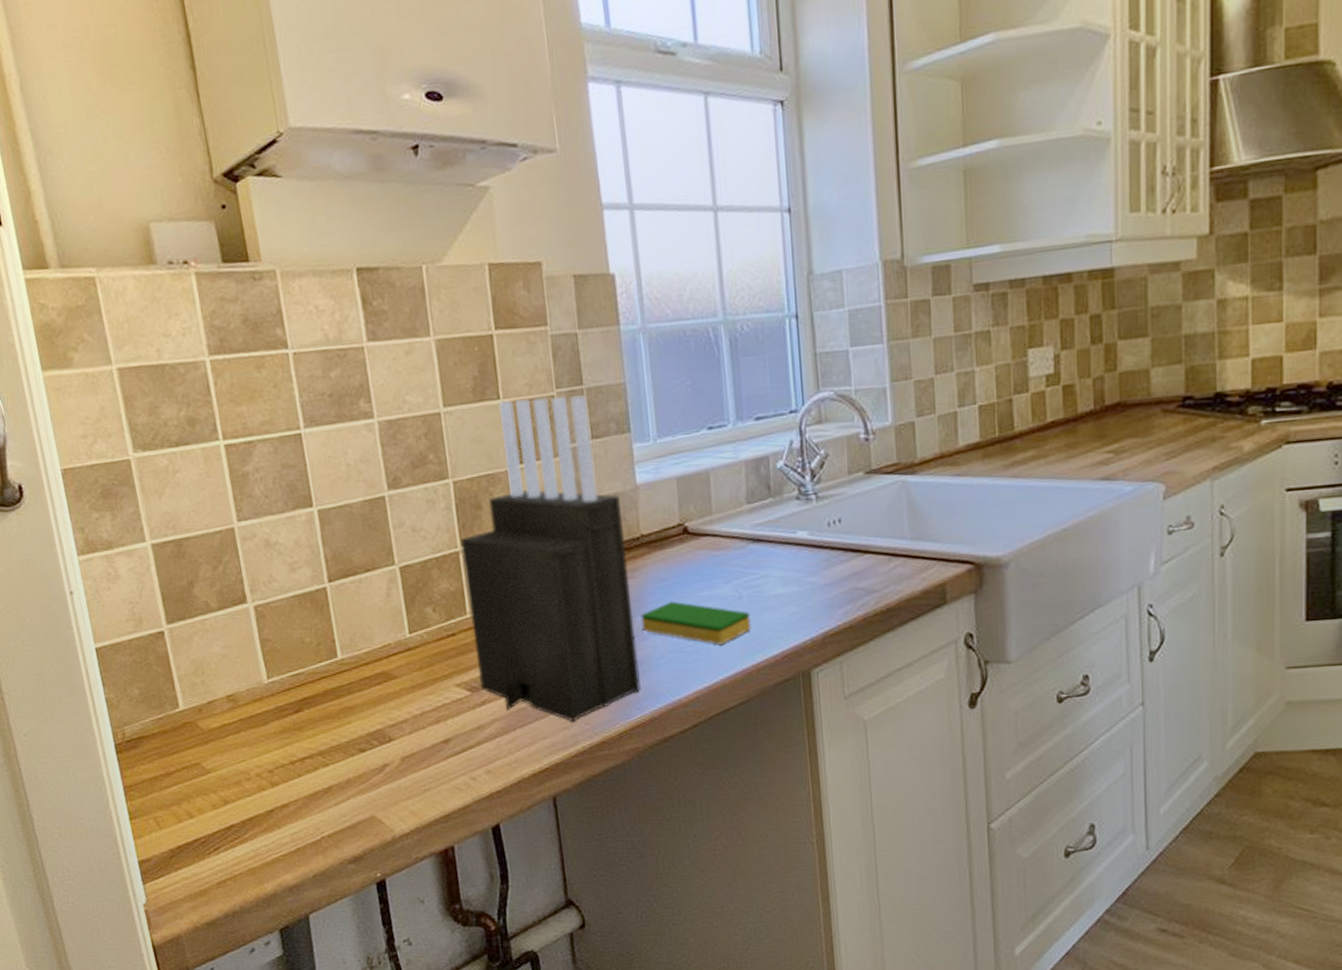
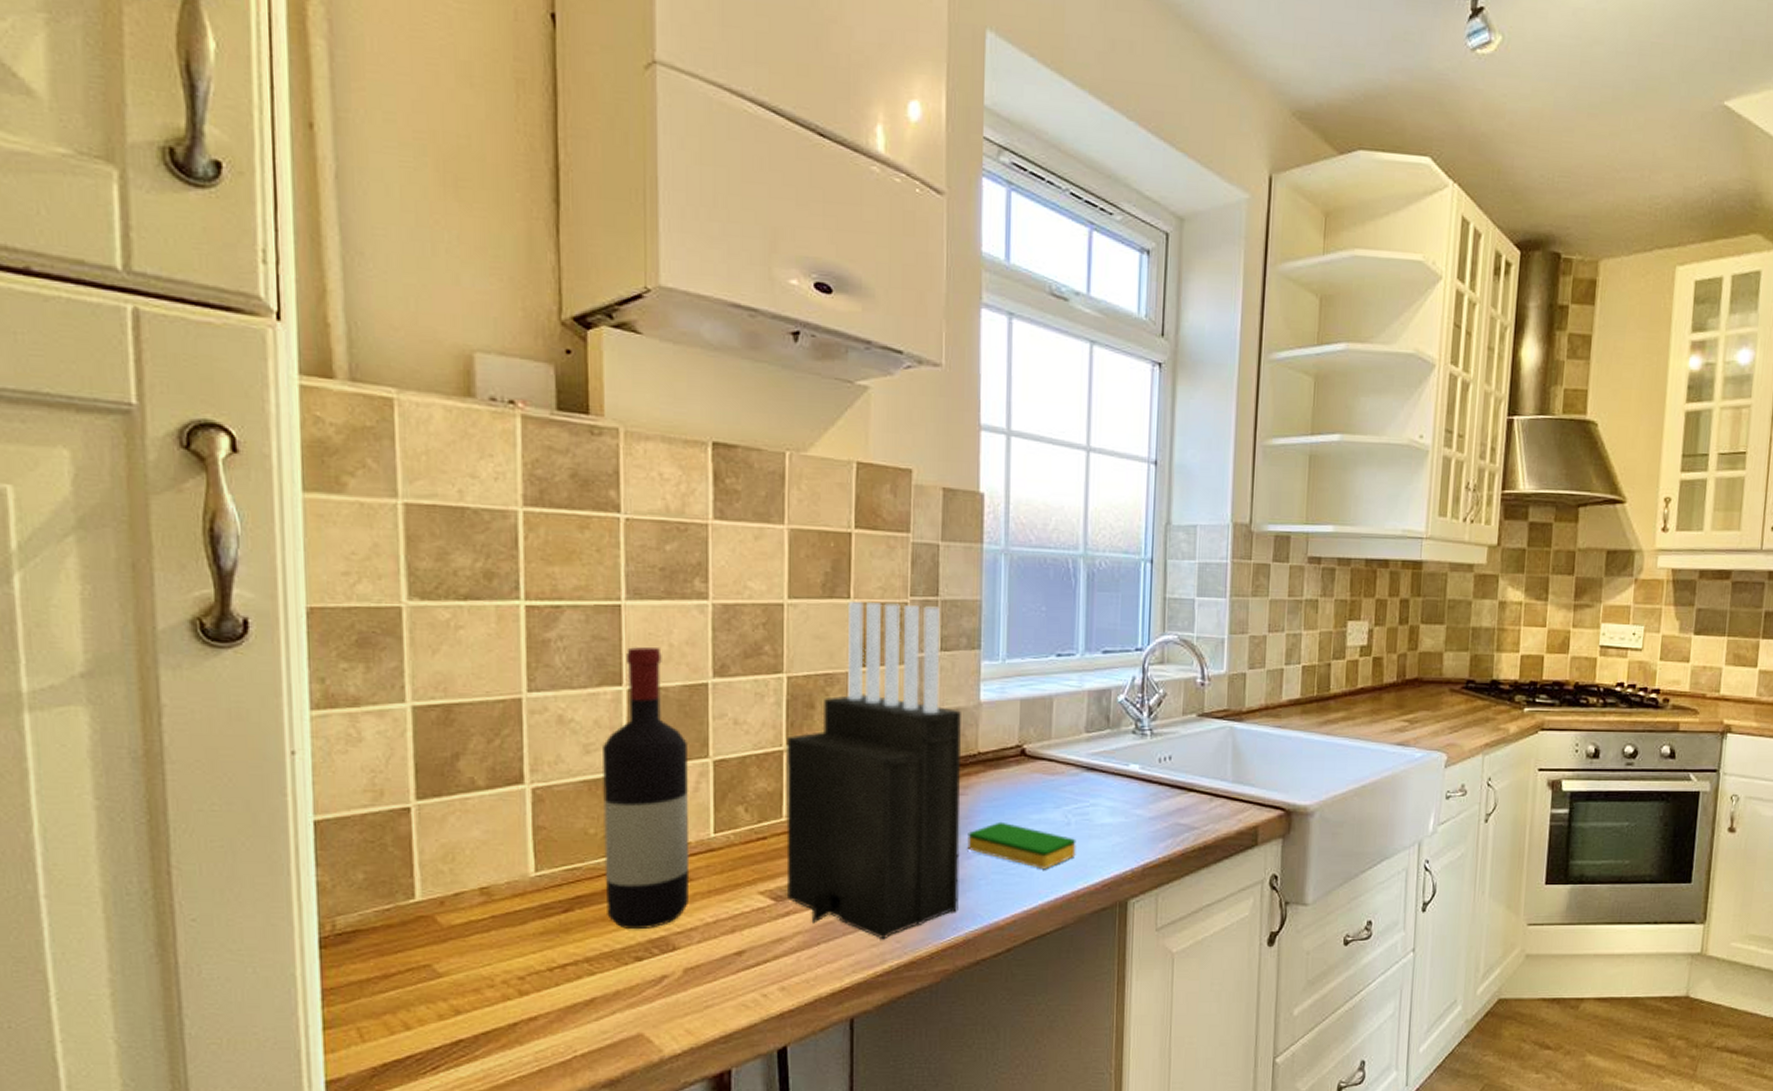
wine bottle: none [305,469,397,725] -> present [601,647,690,930]

